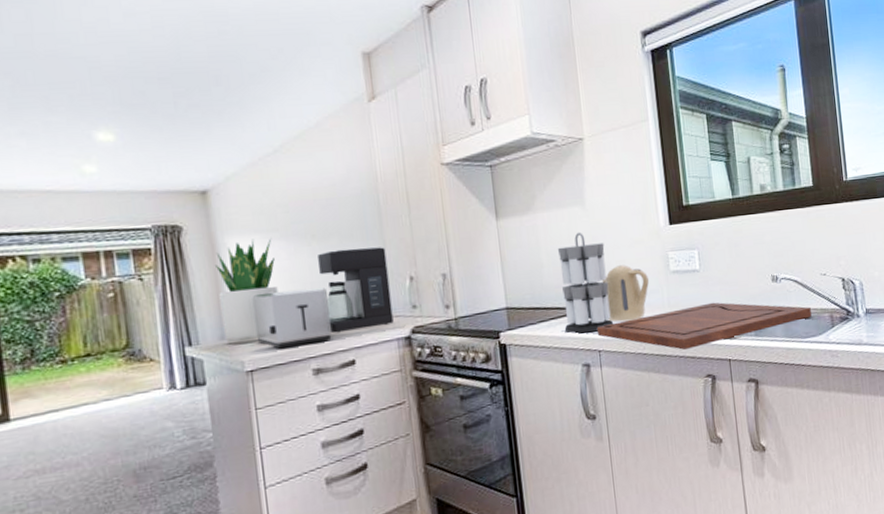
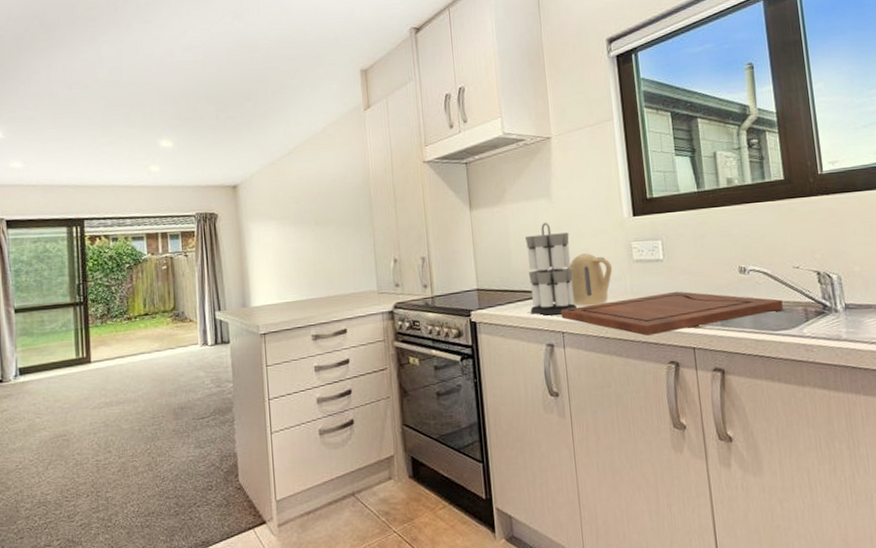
planter: present [216,238,278,345] -> none [241,224,288,311]
toaster: present [252,288,332,349] -> none [267,266,328,317]
coffee maker: present [318,247,394,334] -> none [320,233,379,306]

